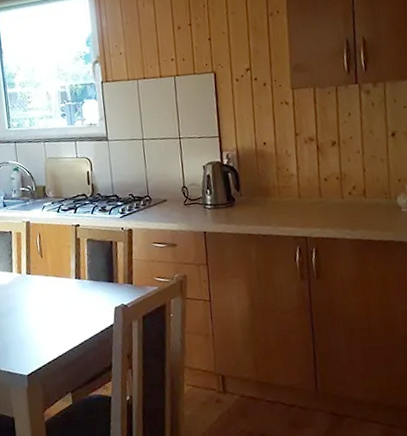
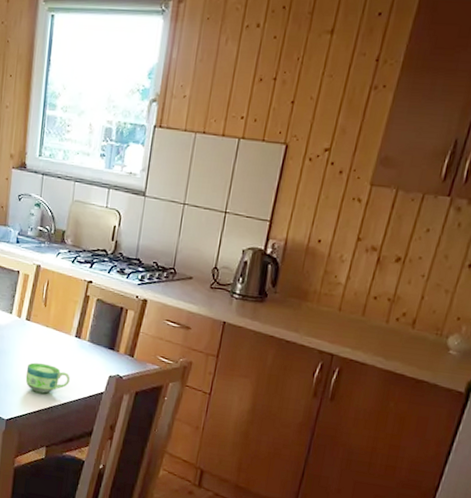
cup: none [36,311,80,341] -> present [25,362,70,394]

